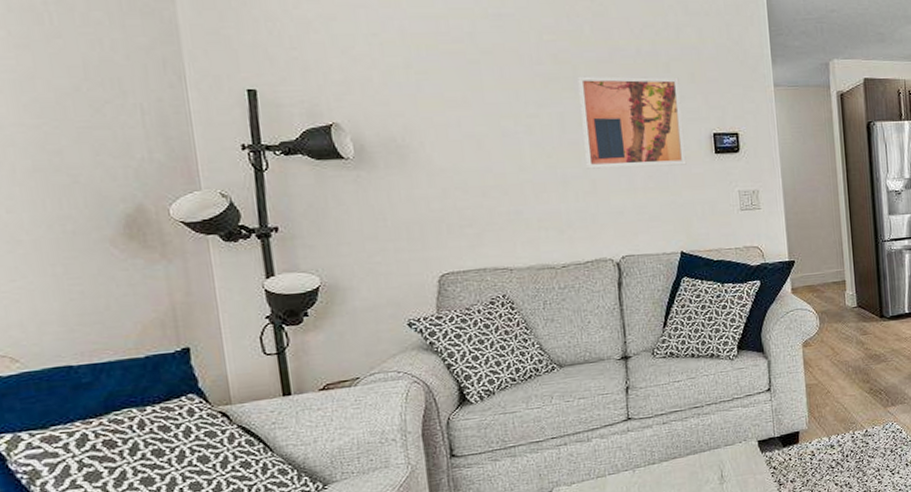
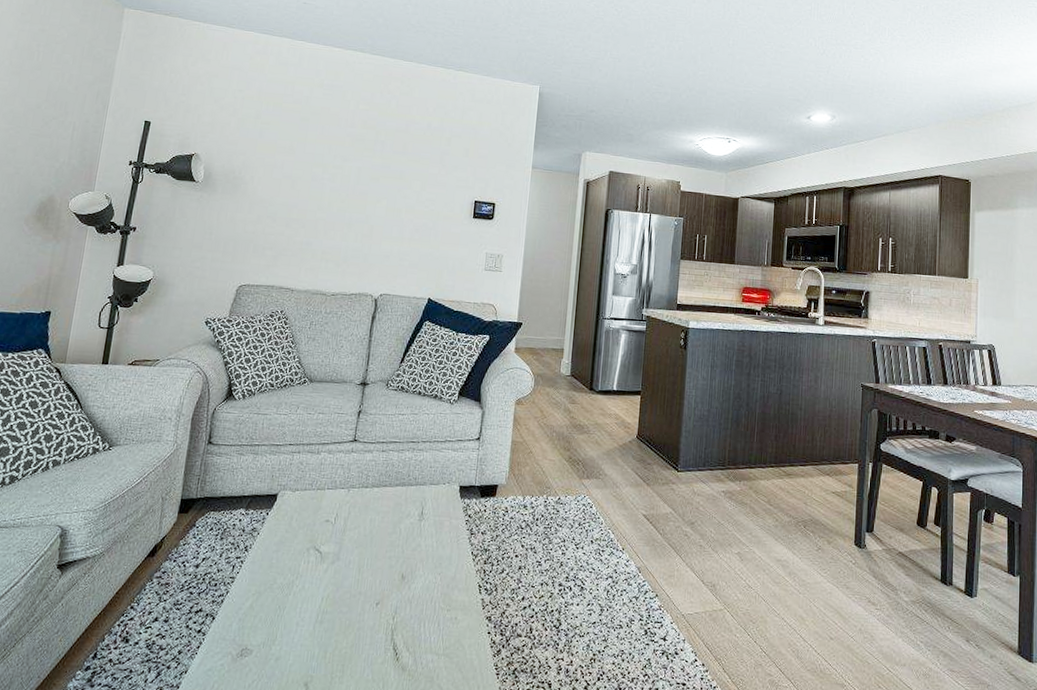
wall art: present [577,76,687,169] -> none [369,140,456,224]

